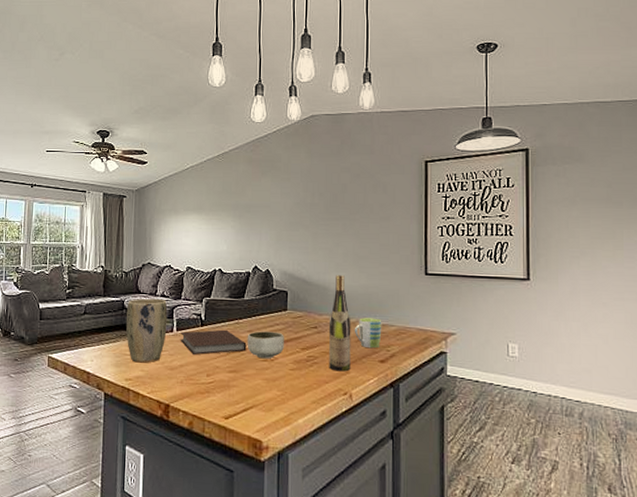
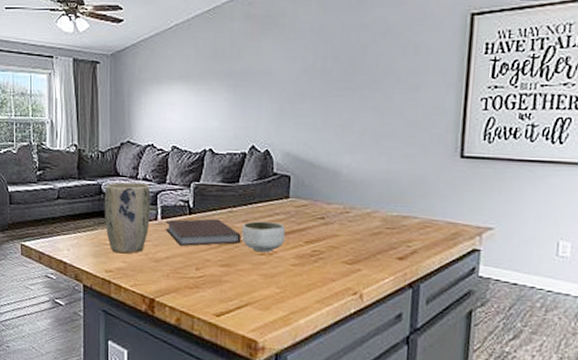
wine bottle: present [329,275,351,372] -> none [337,157,366,269]
mug: present [354,318,382,349] -> none [368,208,403,244]

